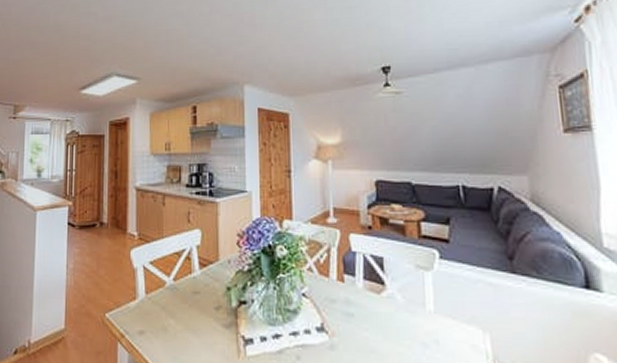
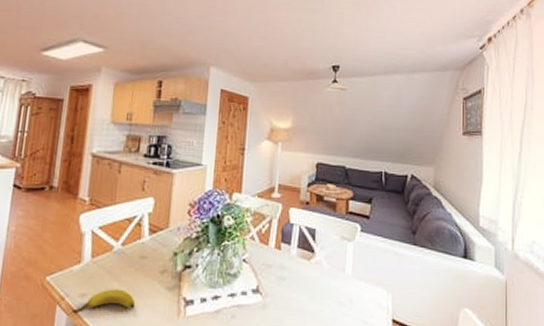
banana: none [132,326,193,352] -> present [72,289,136,314]

